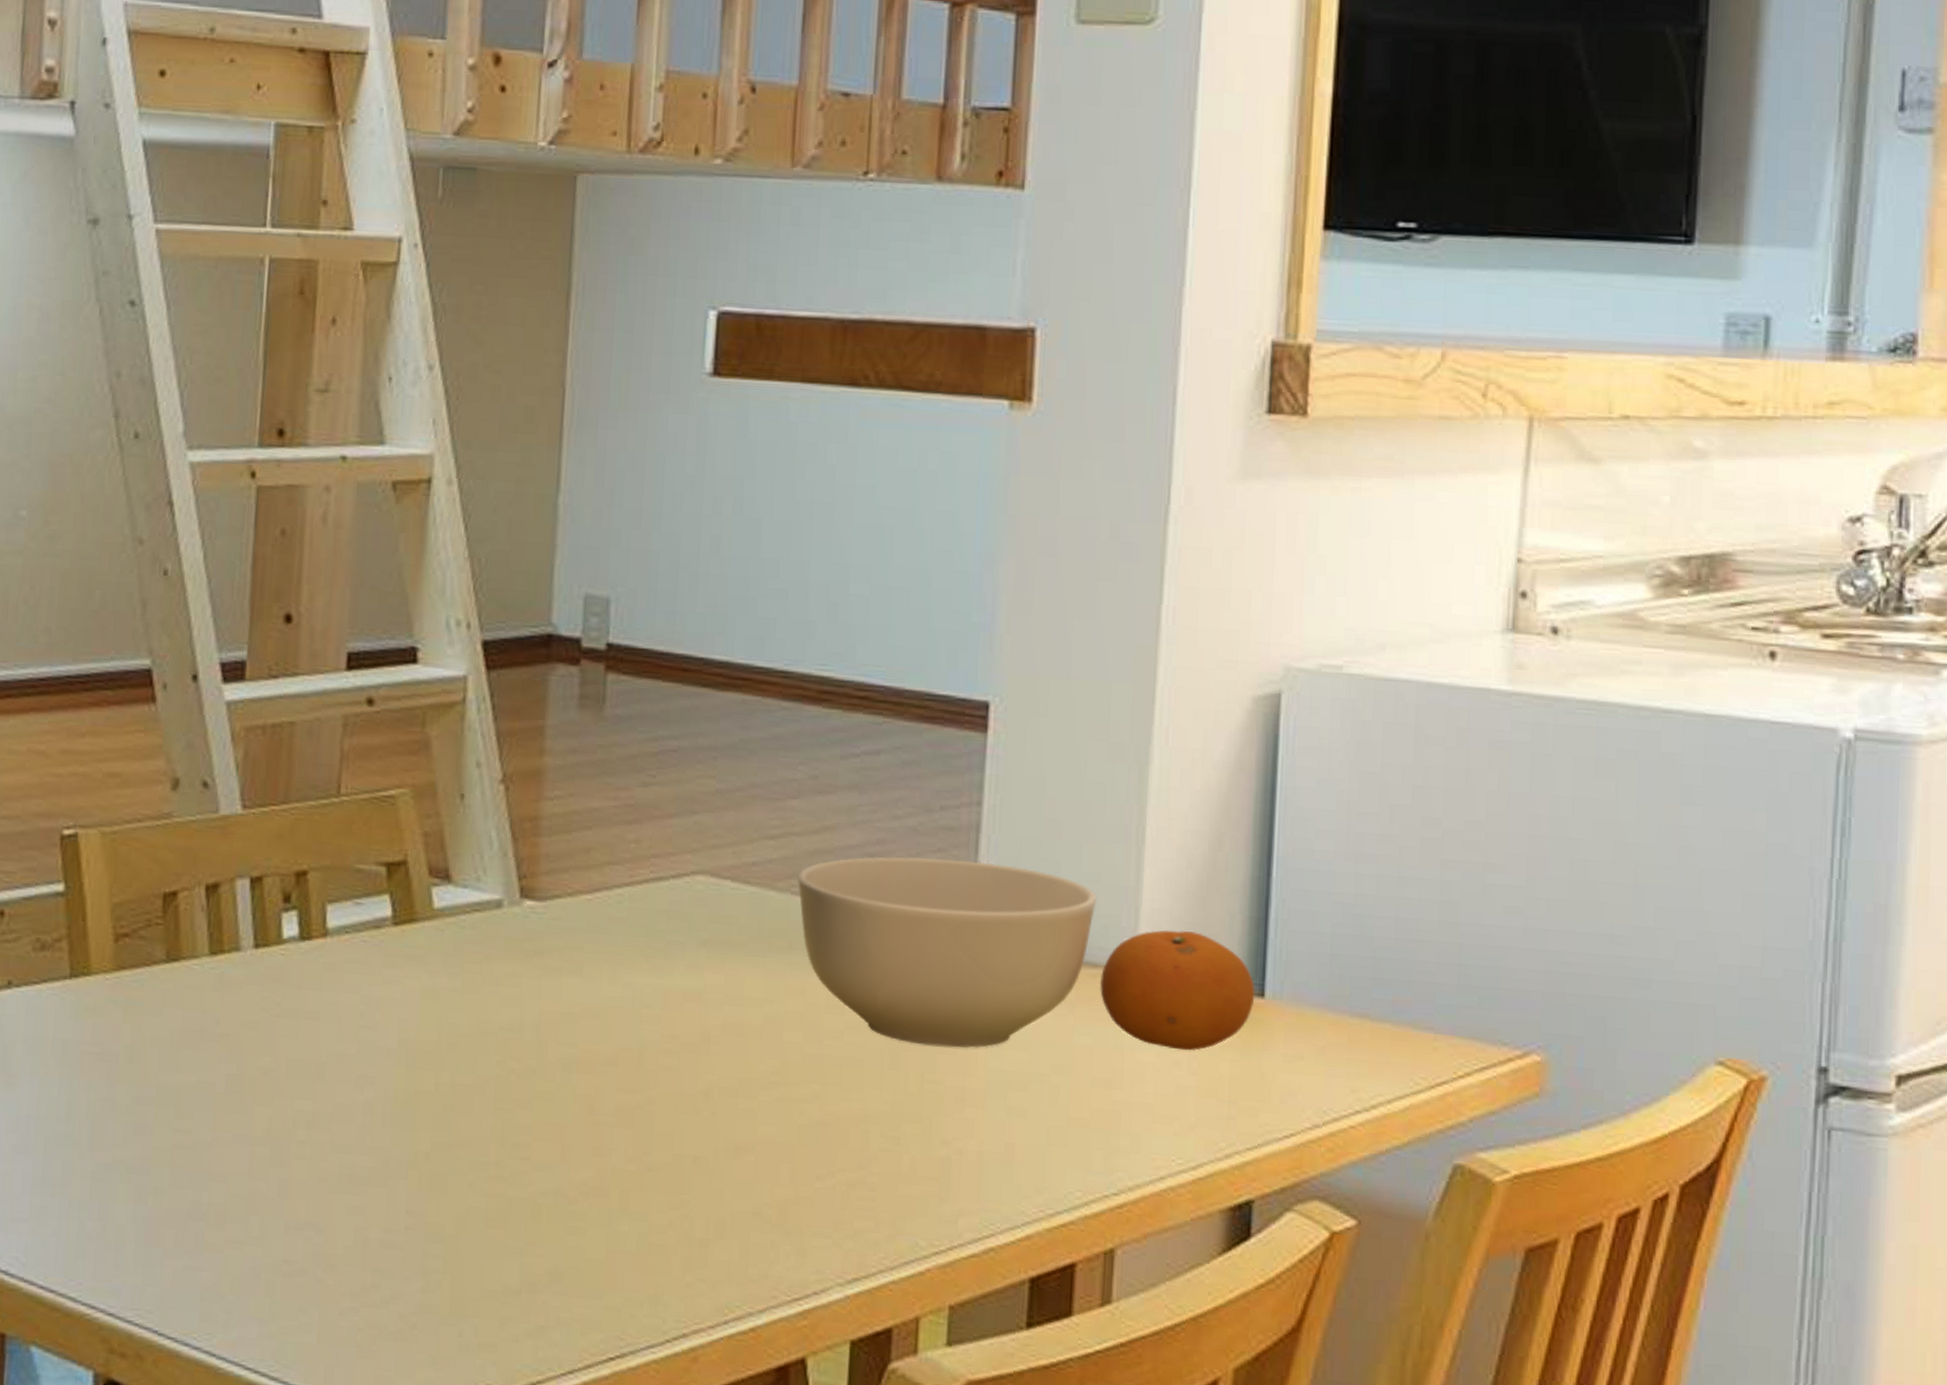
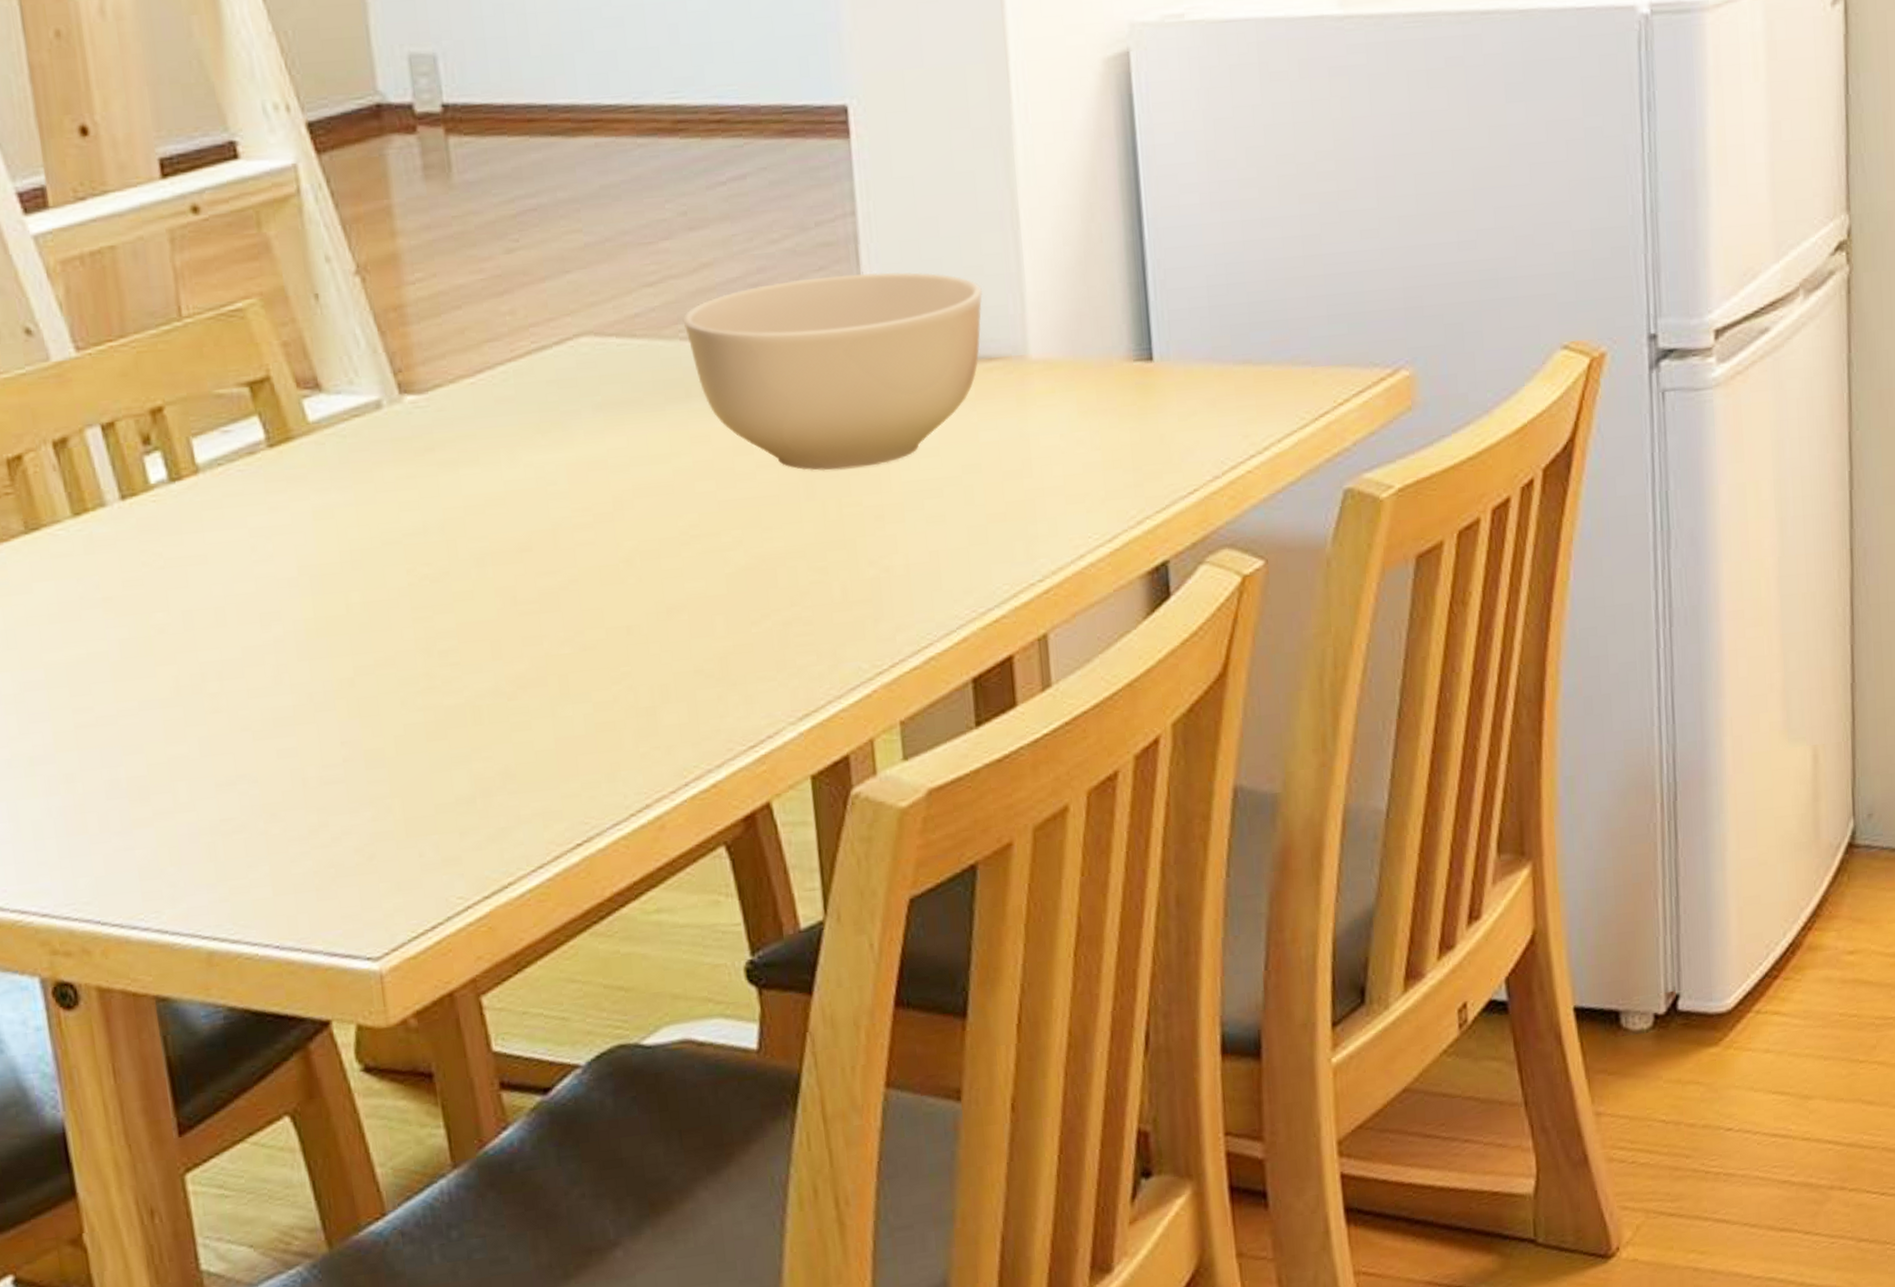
fruit: present [1099,930,1255,1051] -> none [996,307,1145,428]

